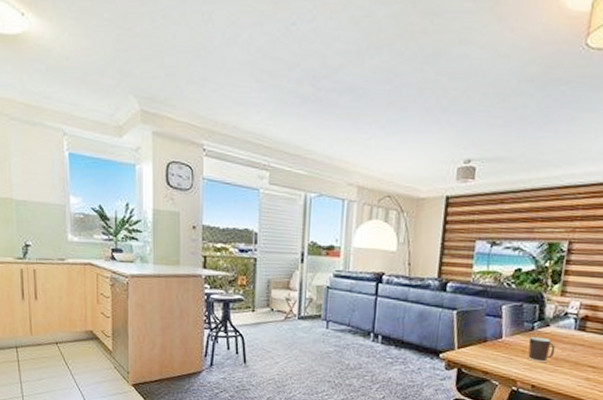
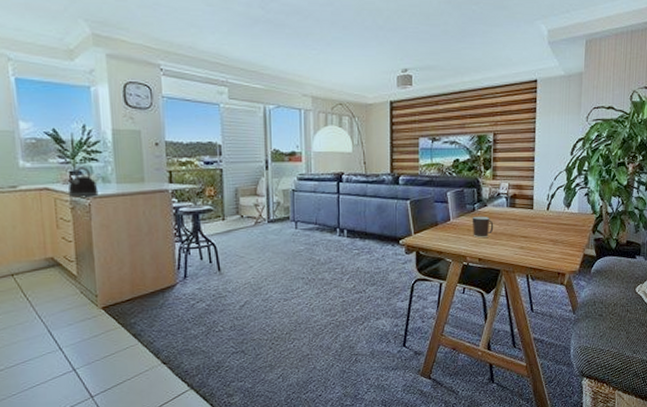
kettle: none [109,245,136,276] -> present [68,167,99,198]

